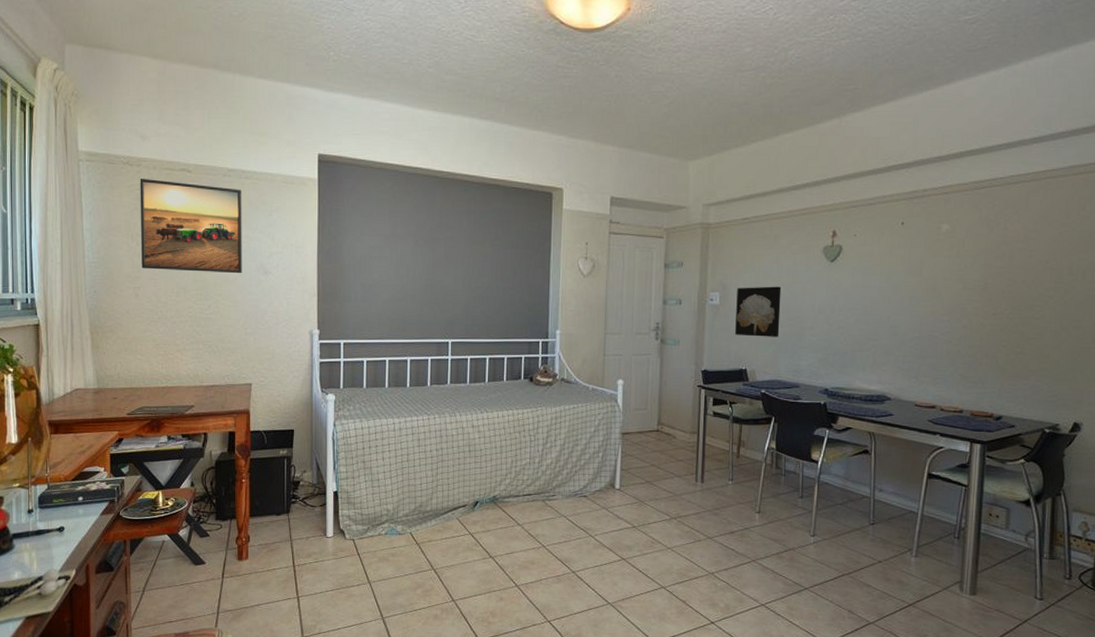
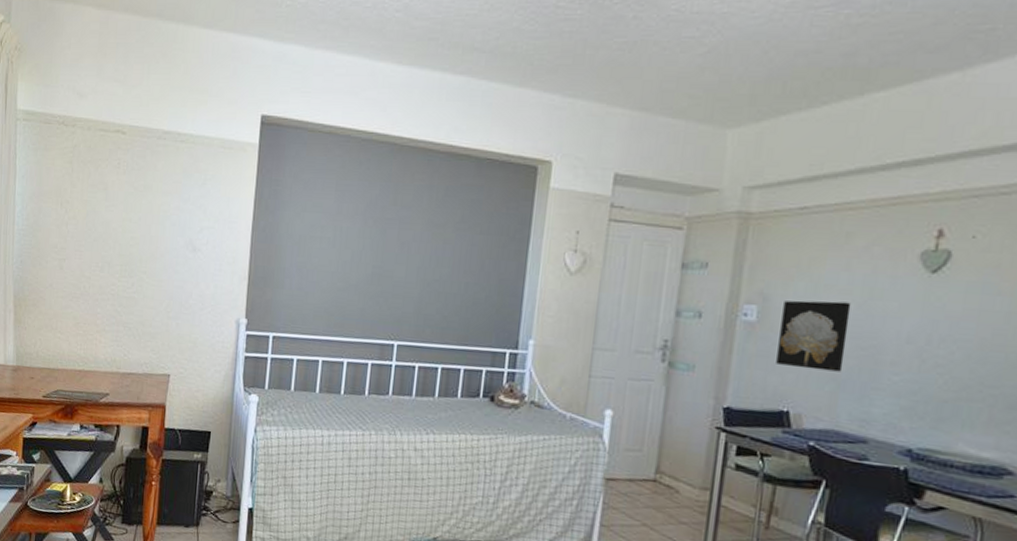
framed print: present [140,178,242,274] -> none [68,139,177,250]

